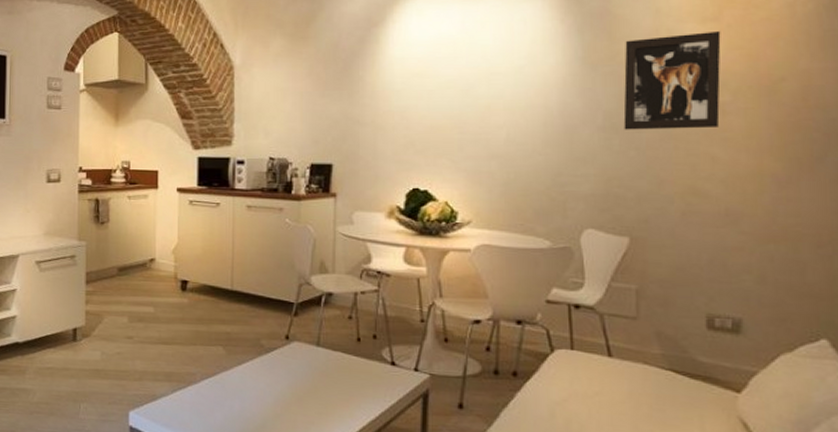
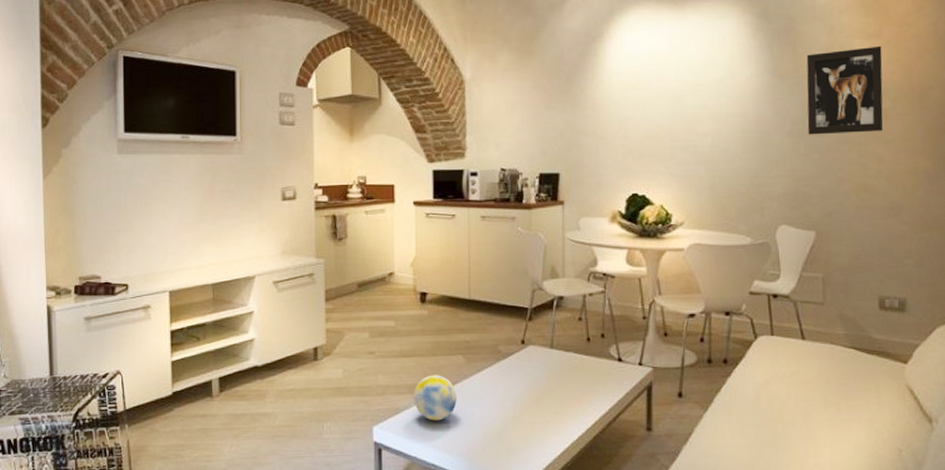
decorative ball: none [171,364,215,411] -> present [414,375,457,421]

